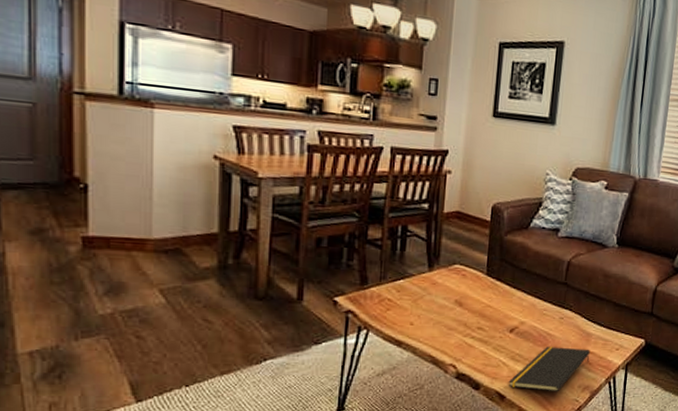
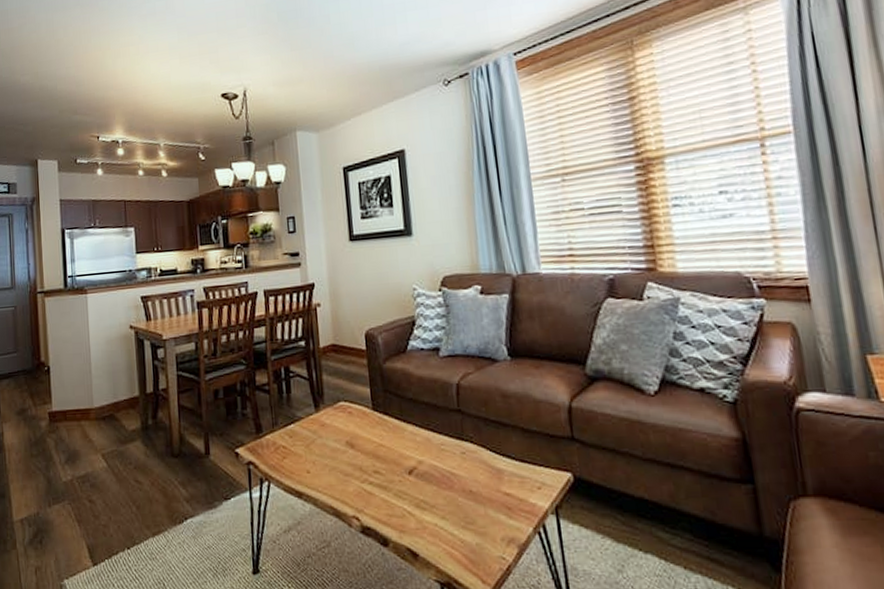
notepad: present [508,347,591,392] -> none [418,489,508,548]

